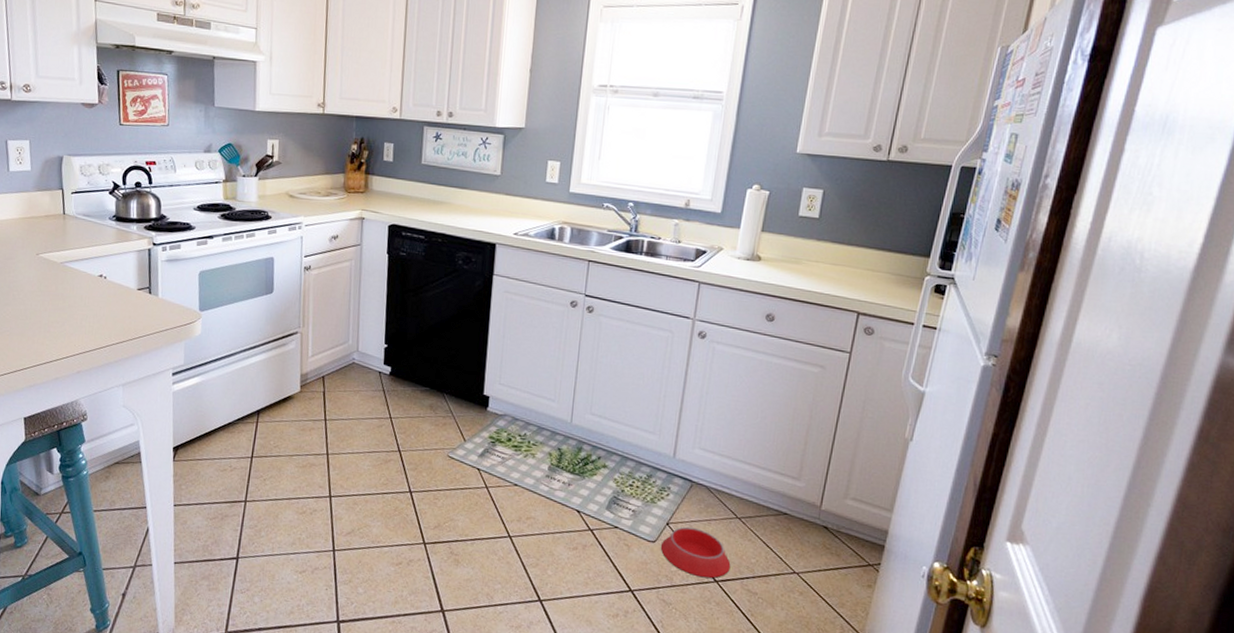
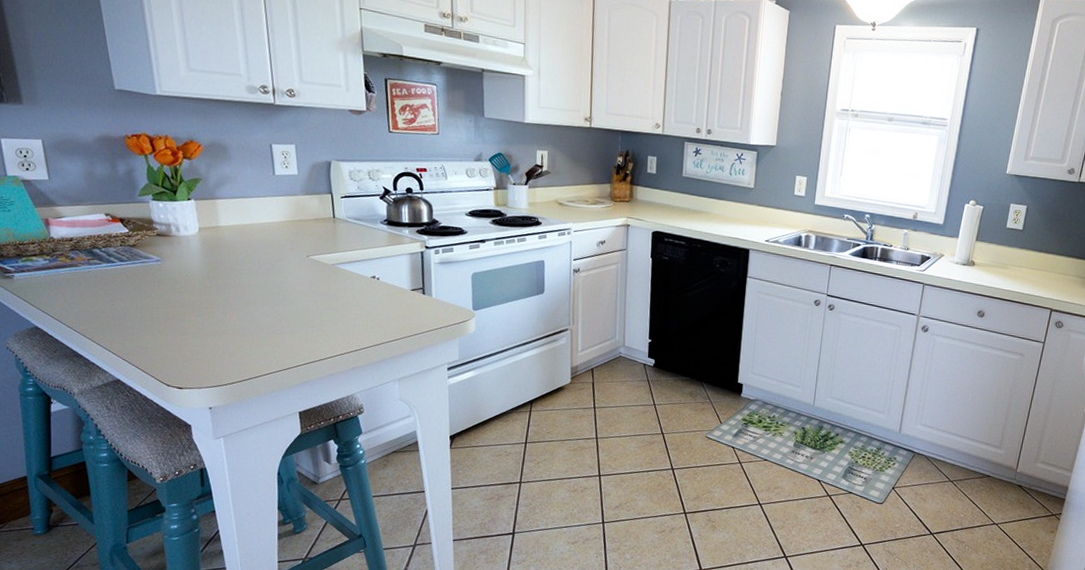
pet bowl: present [660,526,731,578] -> none [887,490,944,532]

